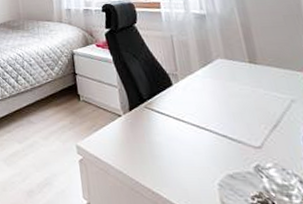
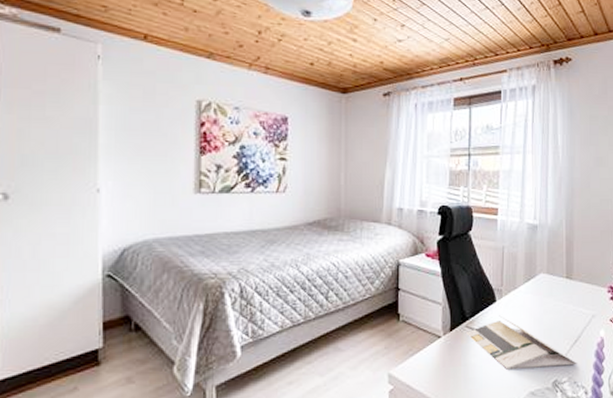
brochure: none [145,98,284,151] -> present [465,315,578,370]

